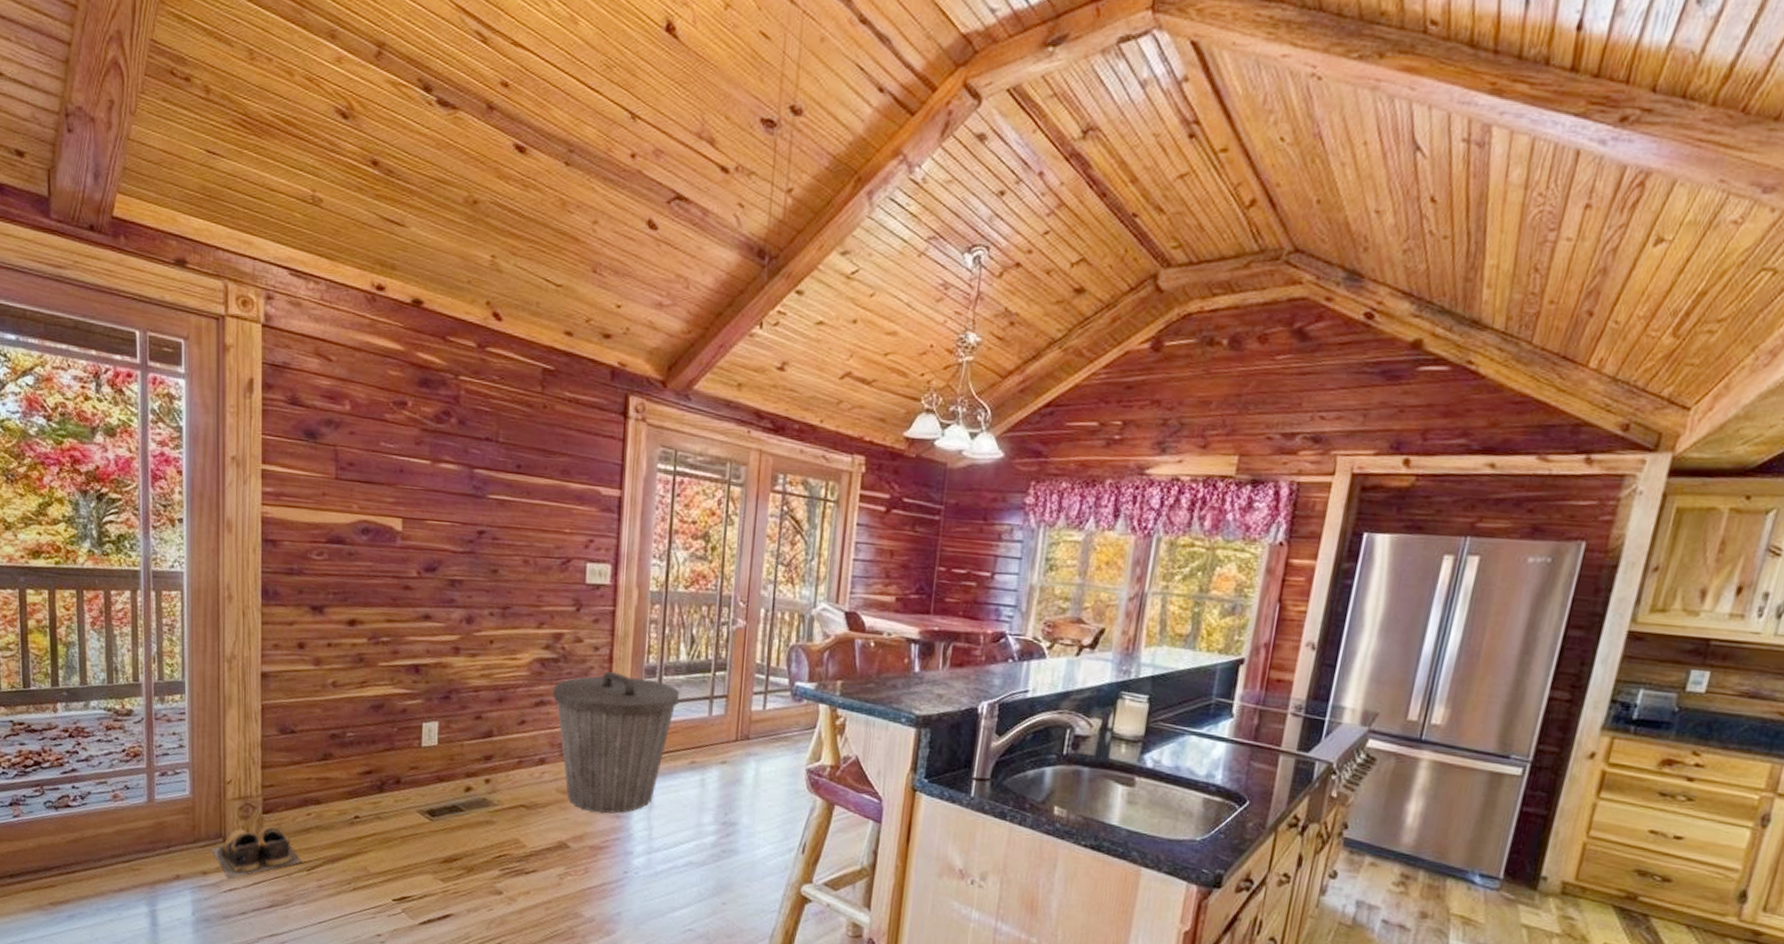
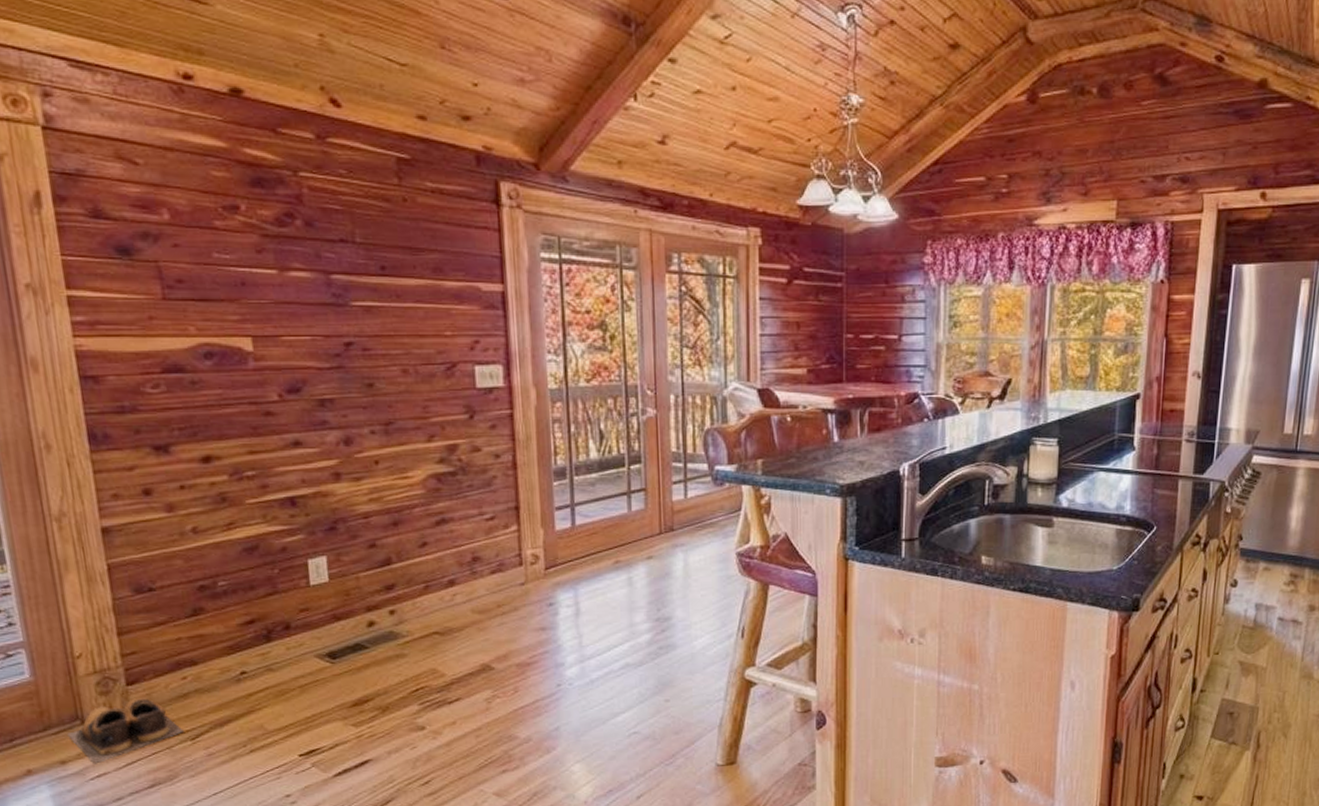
trash can: present [552,671,679,814] -> none [453,479,594,629]

